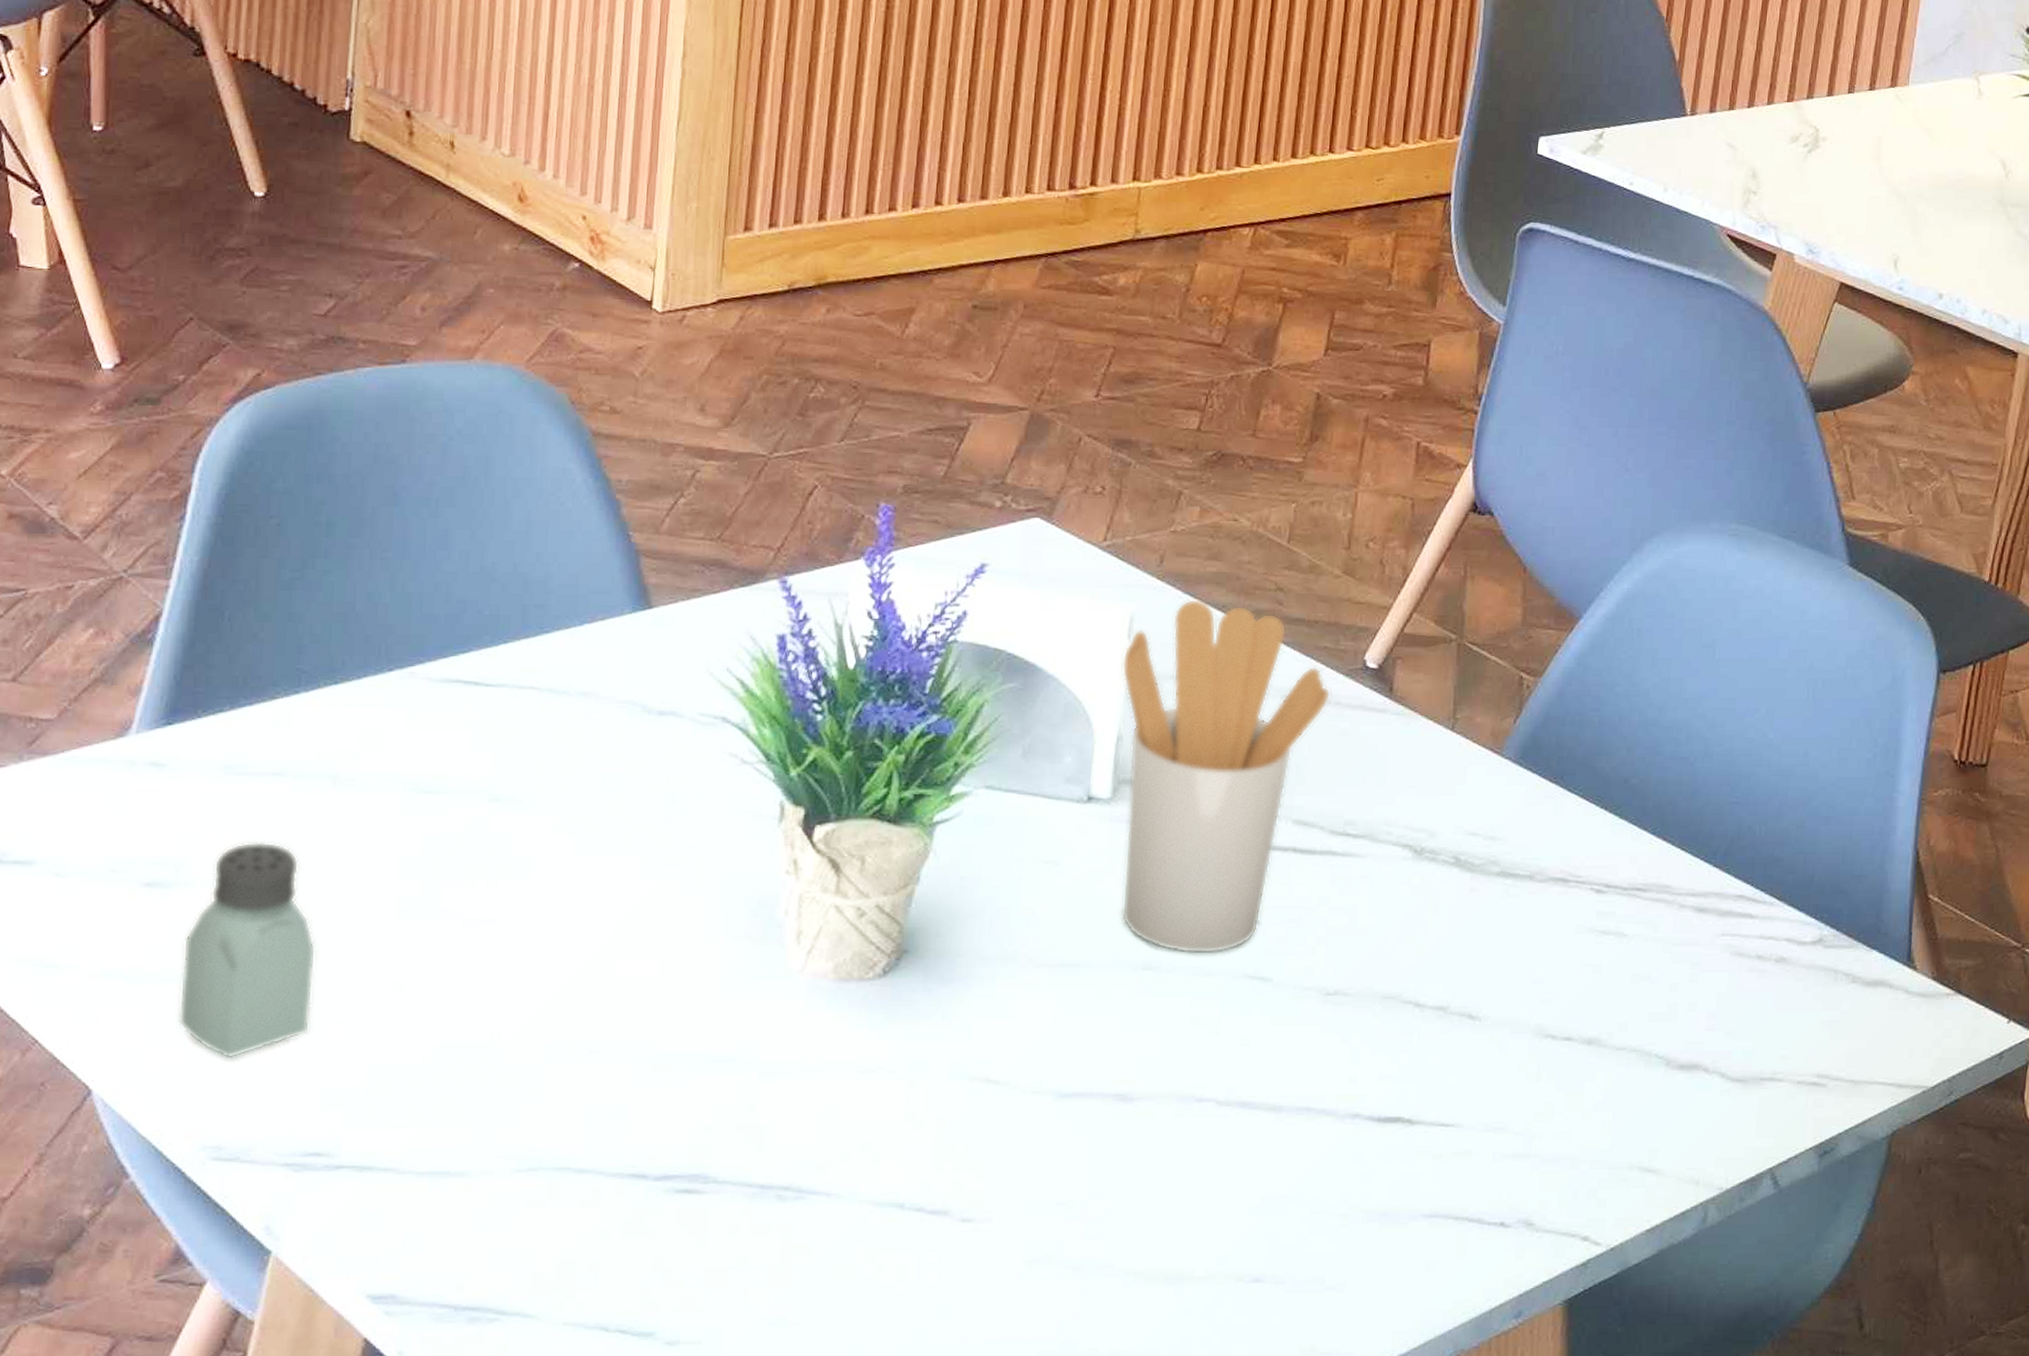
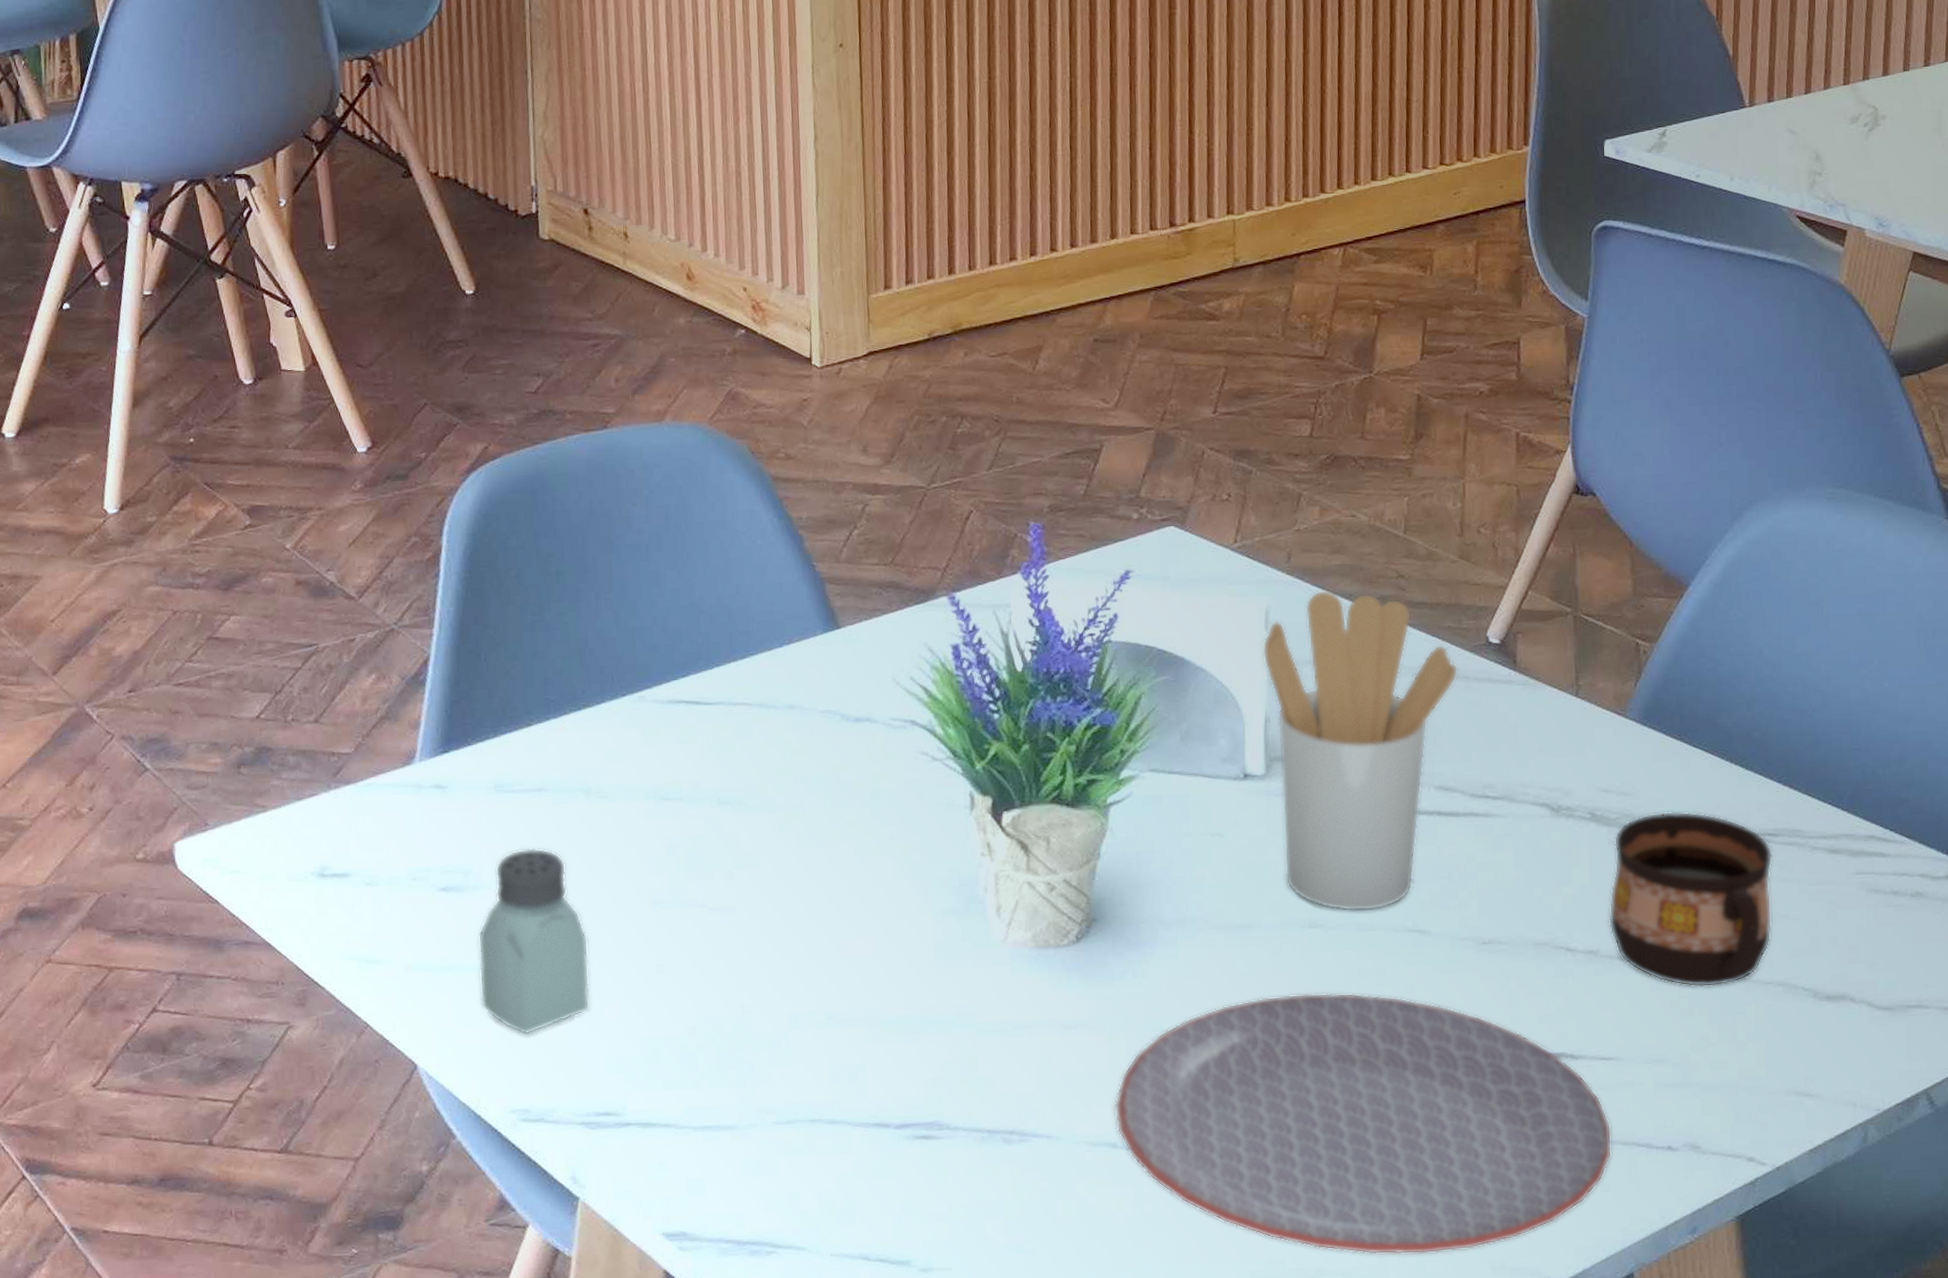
plate: none [905,1042,1444,1336] -> present [1114,992,1613,1255]
cup: none [1461,859,1639,1051] -> present [1608,811,1773,988]

